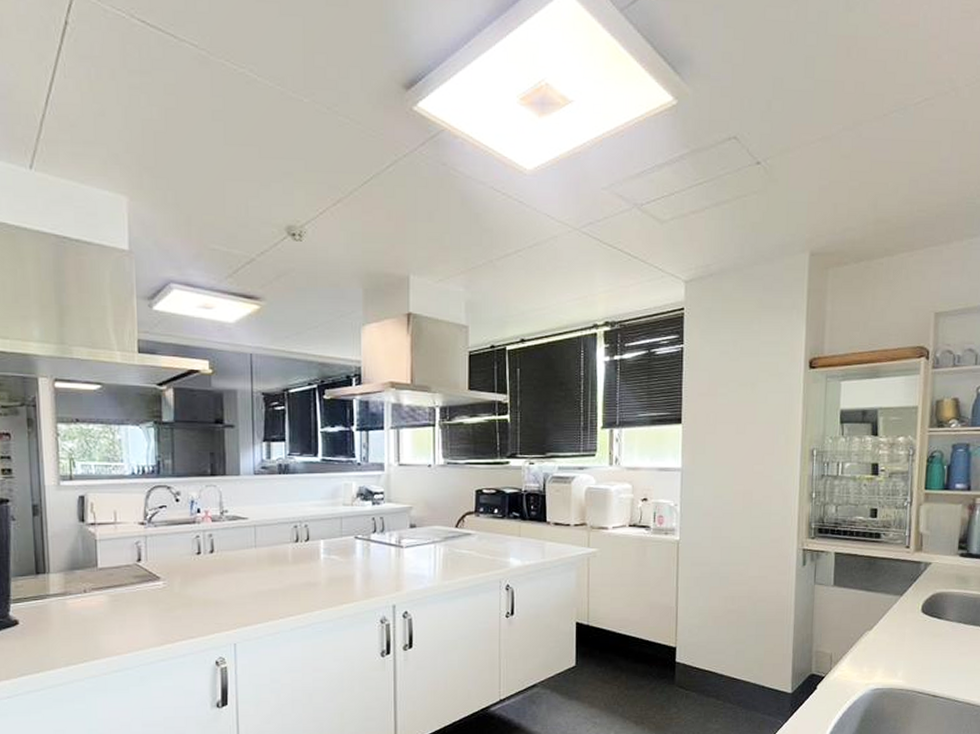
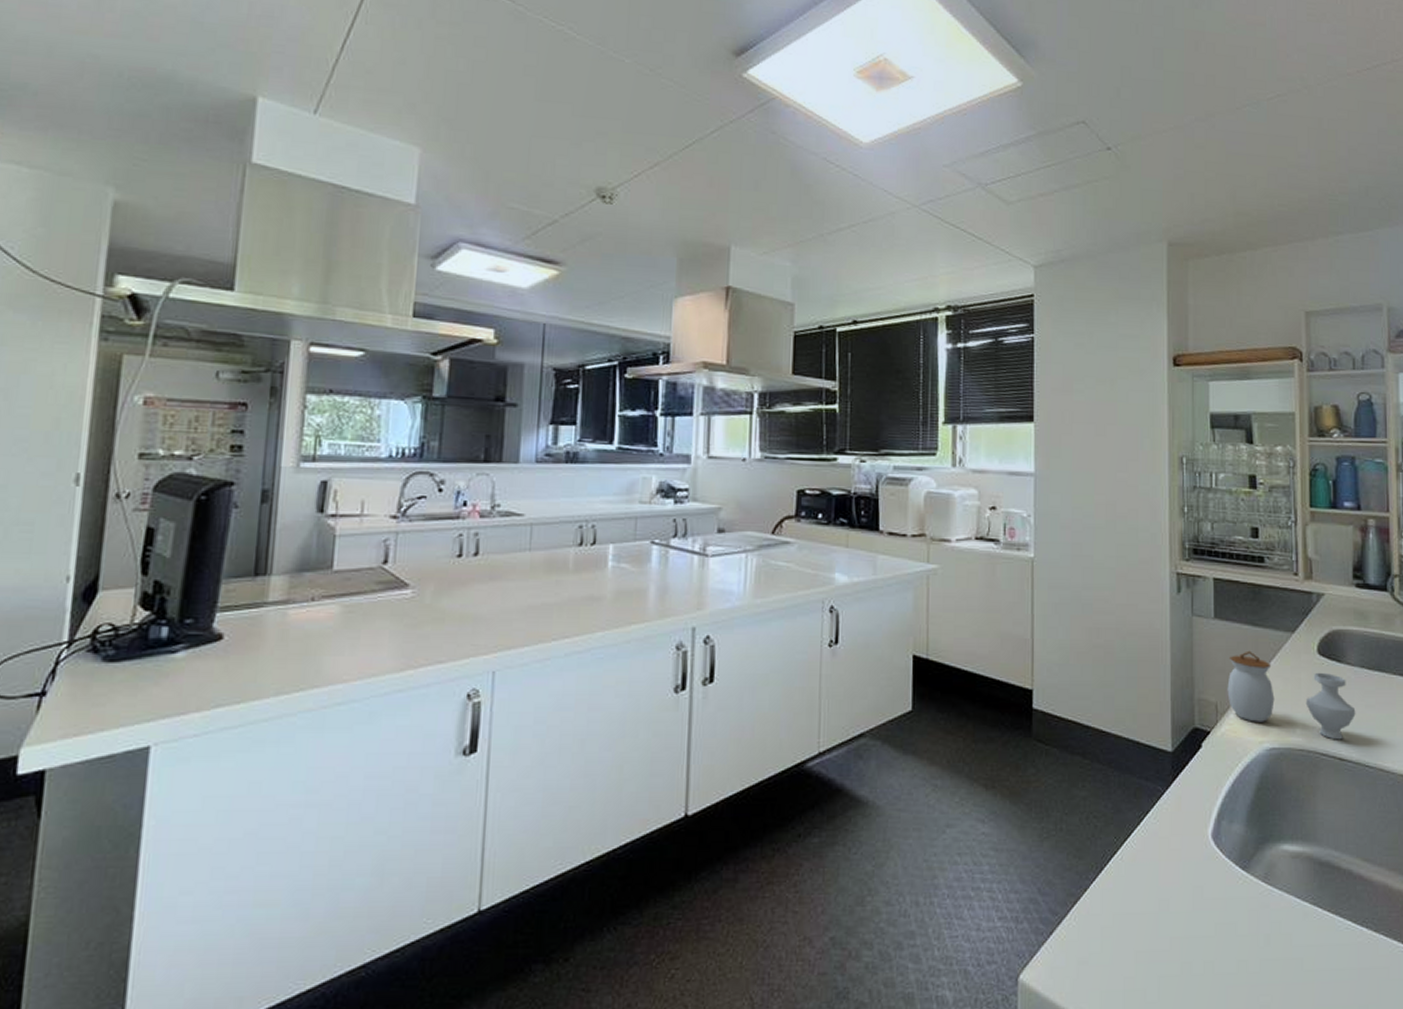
jar: none [841,611,951,681] -> present [1227,650,1356,740]

